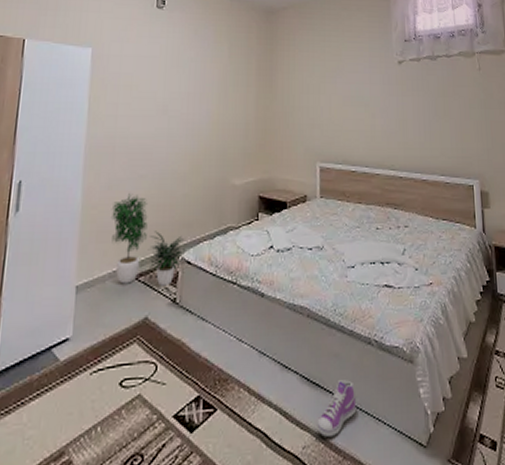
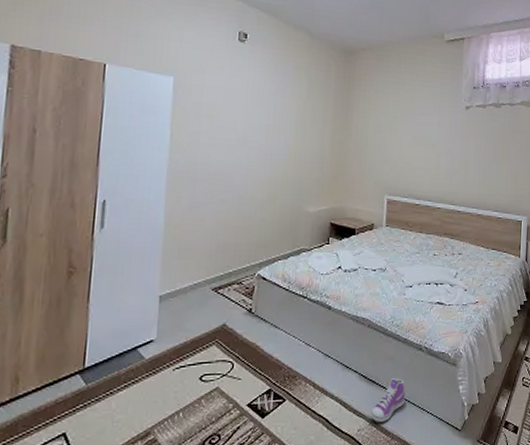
potted plant: present [111,193,186,286] -> none [192,216,262,298]

